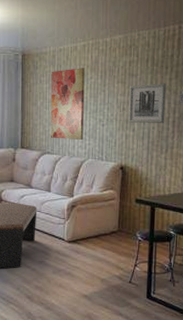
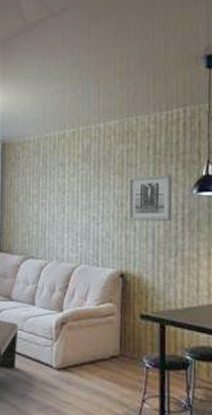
wall art: present [50,68,85,140] -> none [34,158,75,241]

